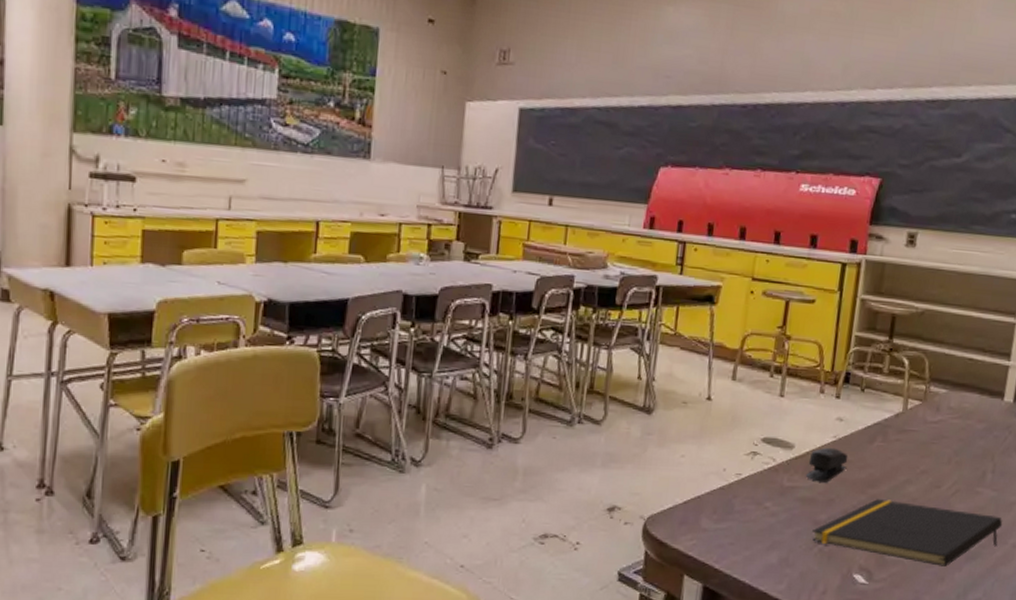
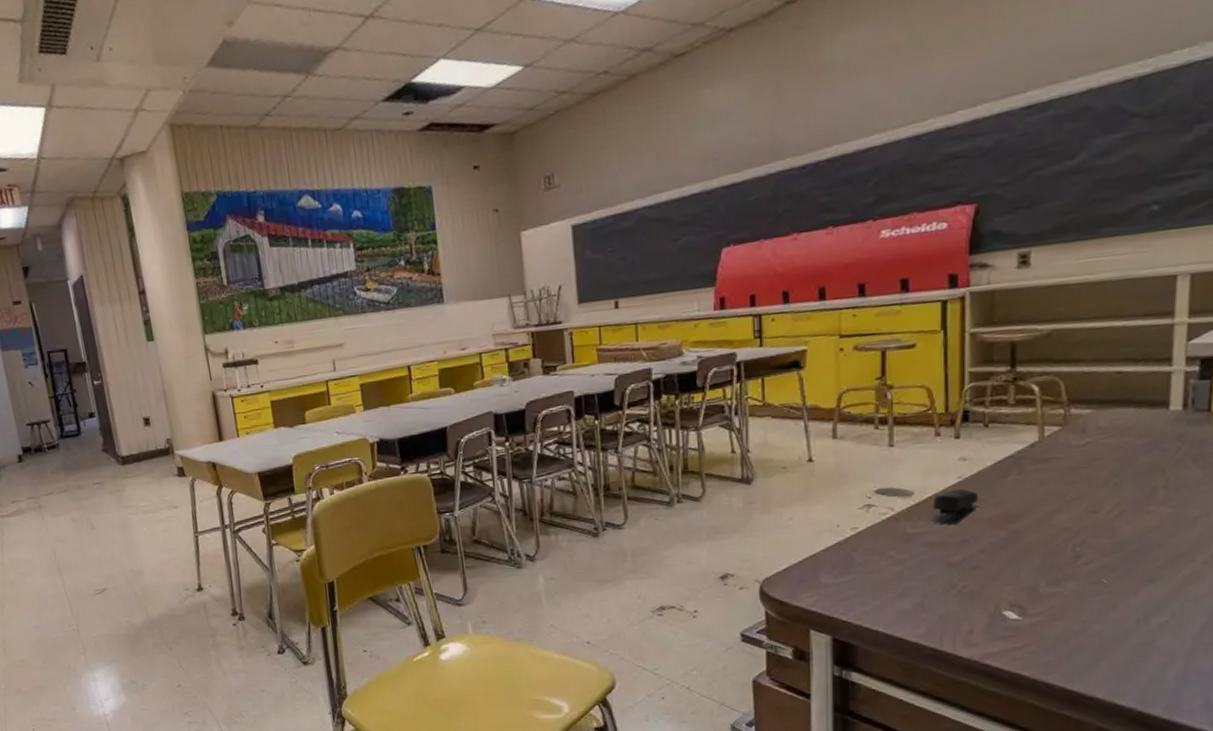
notepad: present [812,499,1003,567] -> none [947,532,1187,593]

